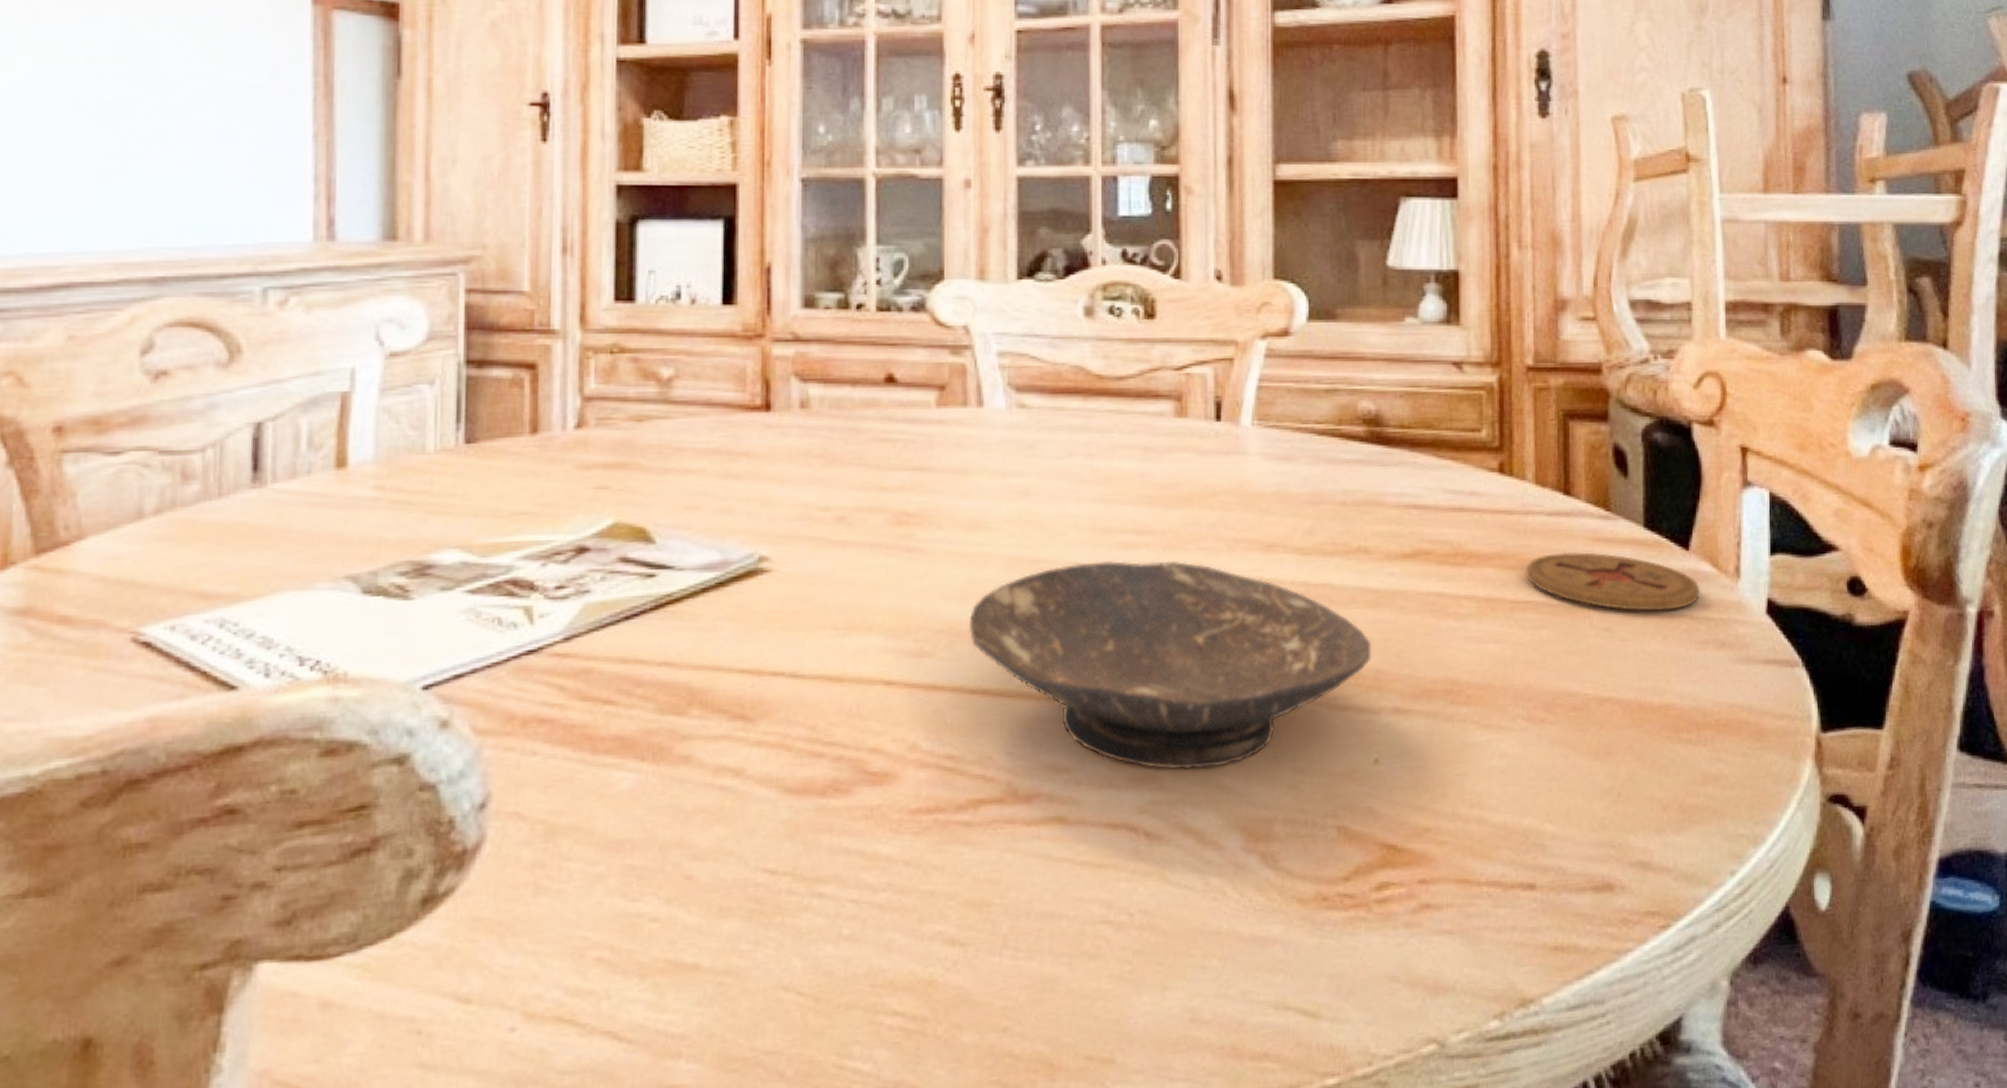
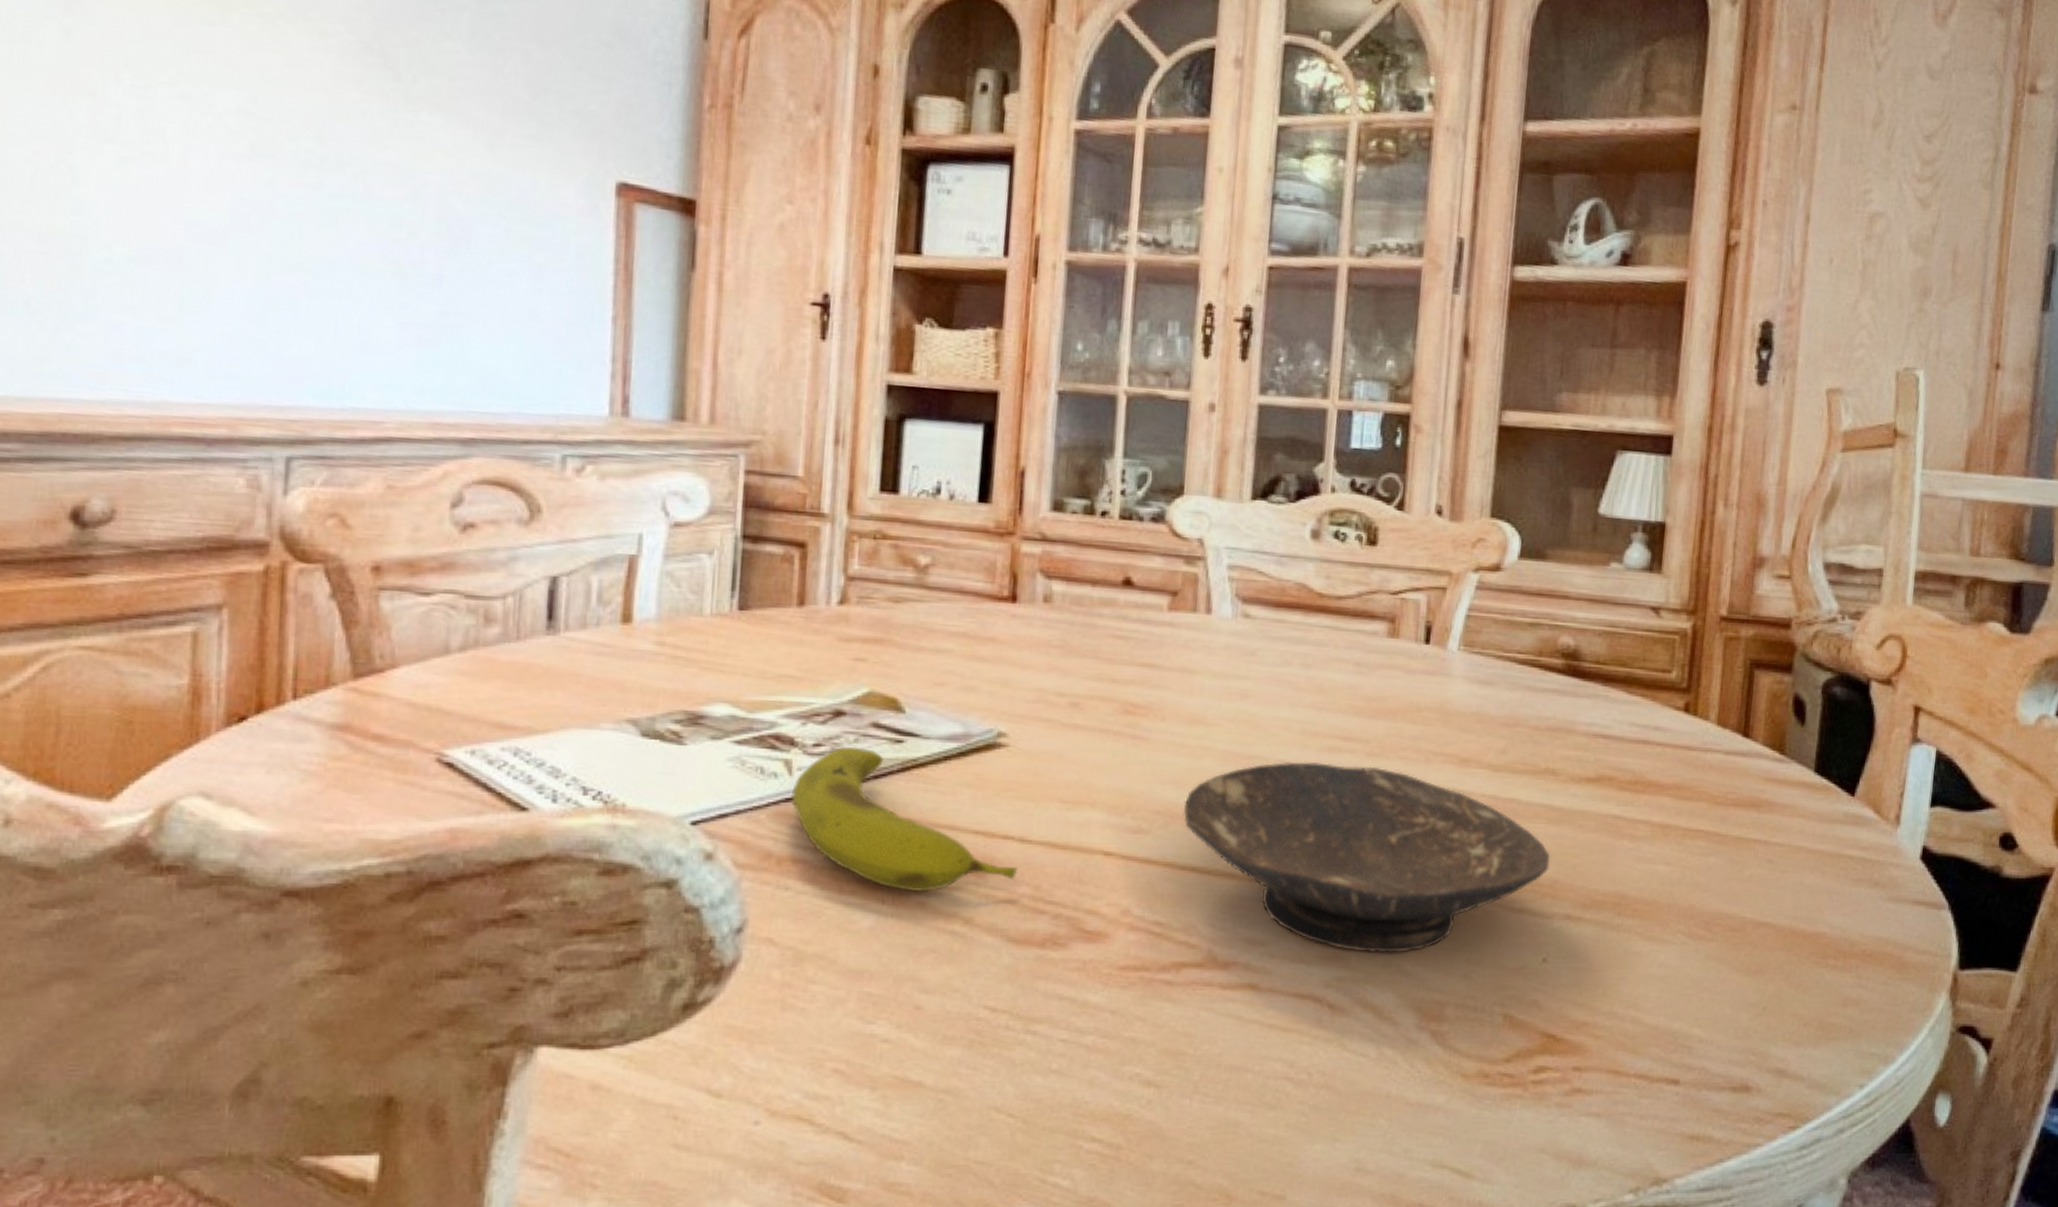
fruit: none [534,585,789,746] -> present [791,746,1017,893]
coaster: present [1526,551,1700,612] -> none [1700,788,1861,849]

